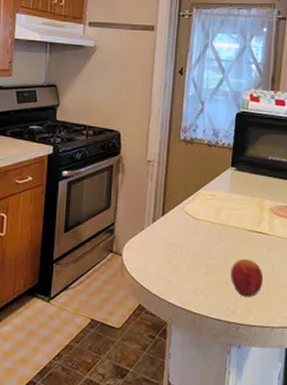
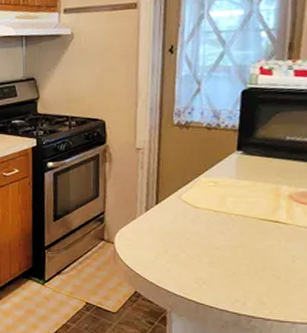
fruit: present [231,258,264,297] -> none [240,249,282,290]

